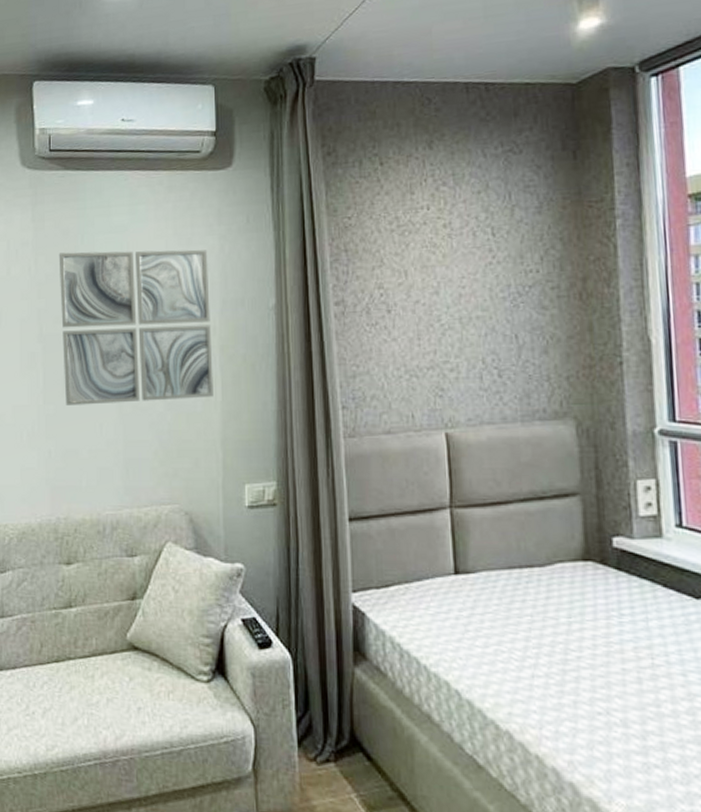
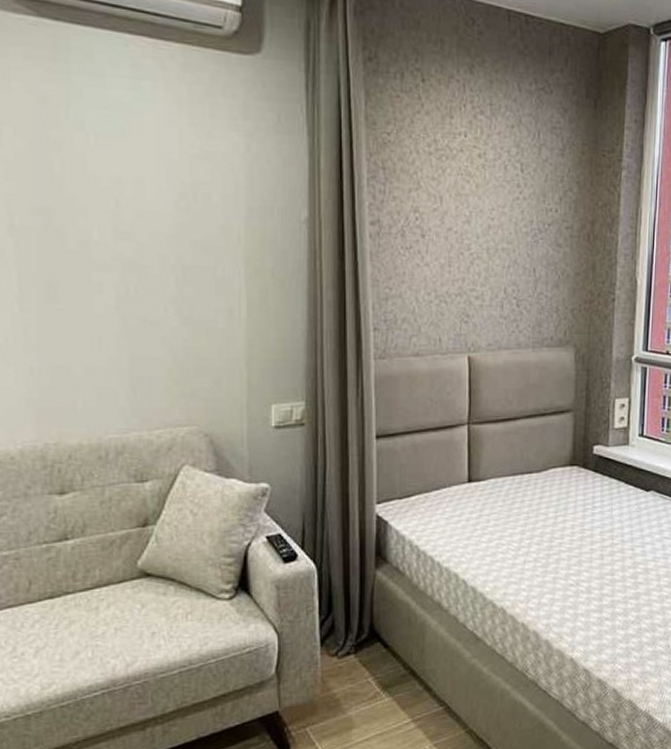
wall art: present [58,250,214,405] -> none [33,125,238,316]

